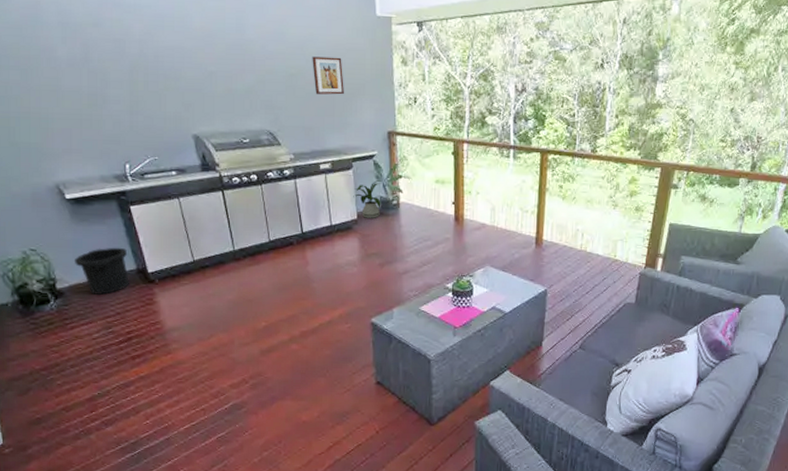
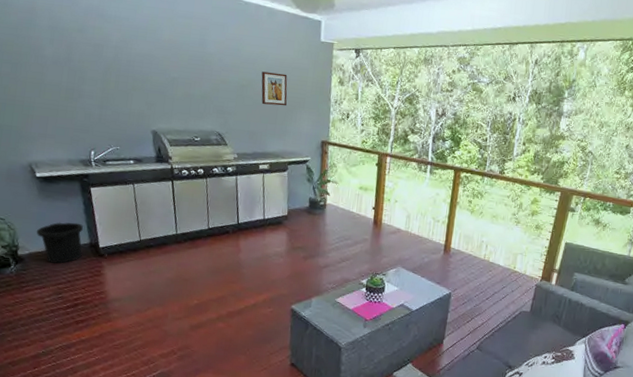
house plant: present [353,180,387,218] -> none [286,183,316,216]

